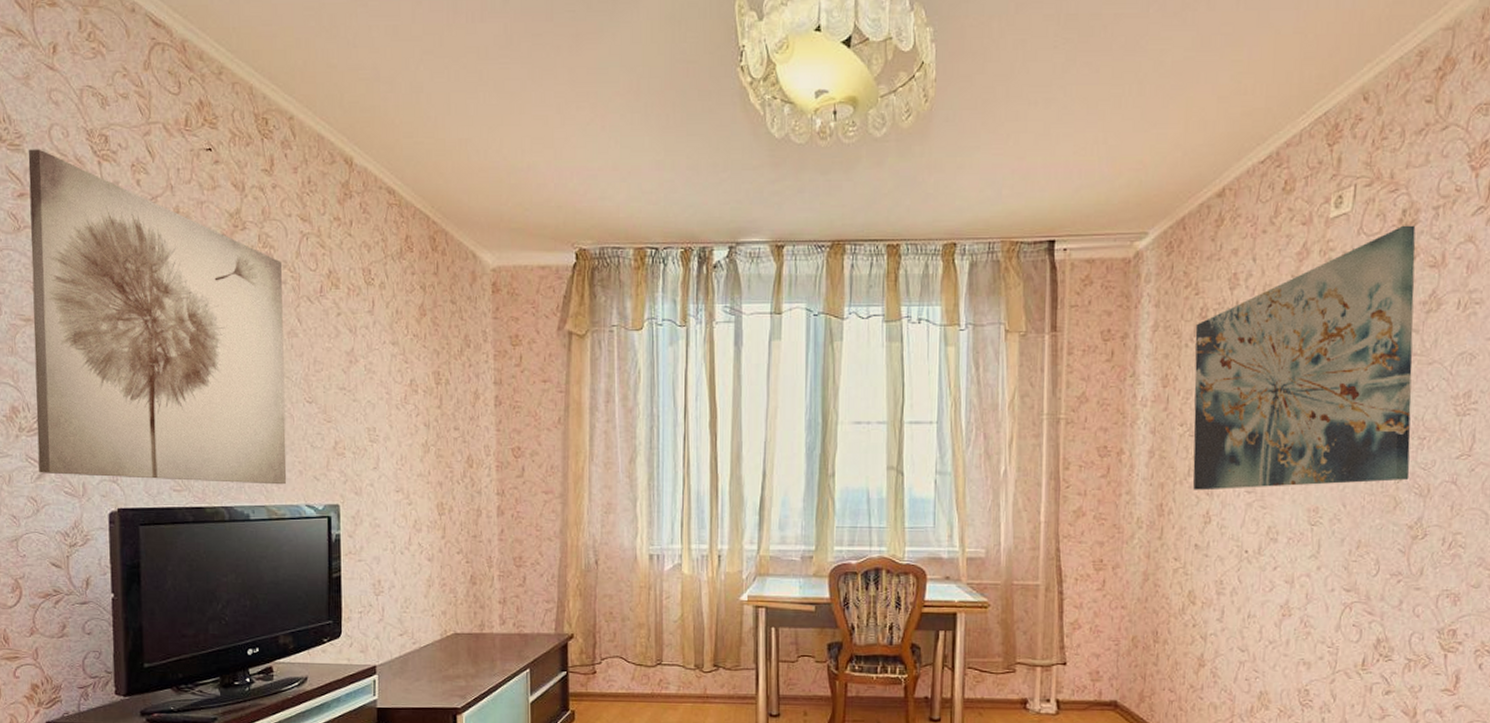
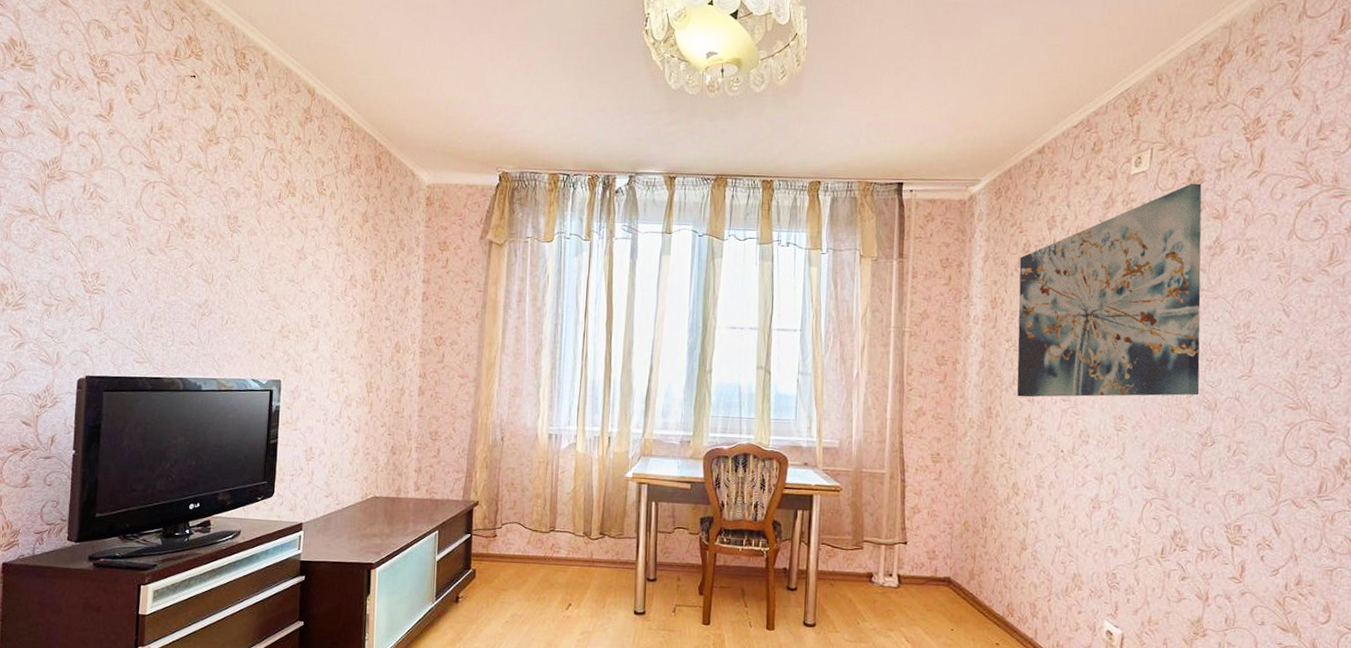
wall art: present [28,149,287,485] -> none [19,69,247,361]

